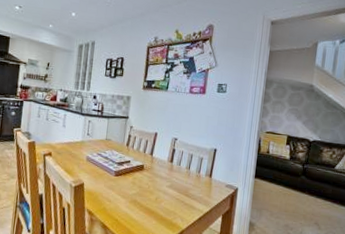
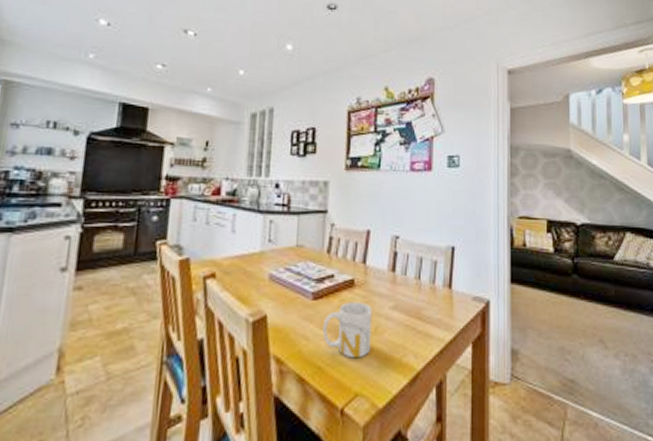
mug: none [120,179,155,217] -> present [323,301,372,359]

